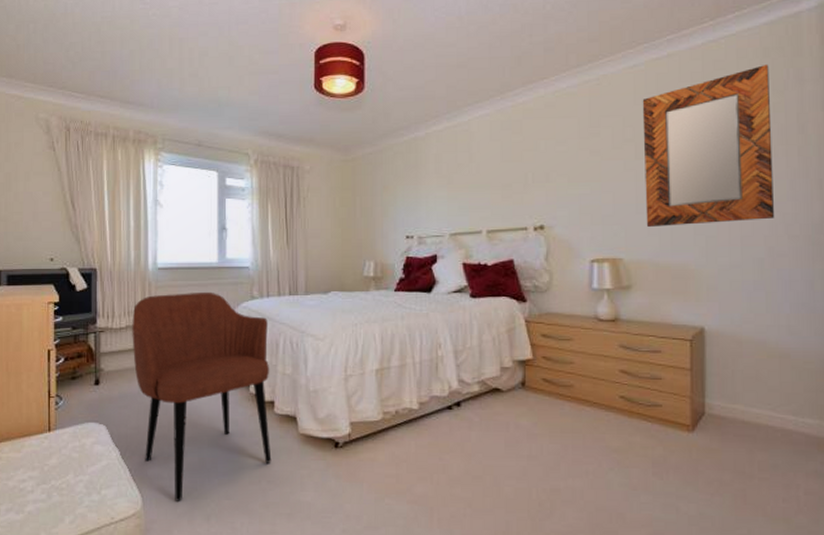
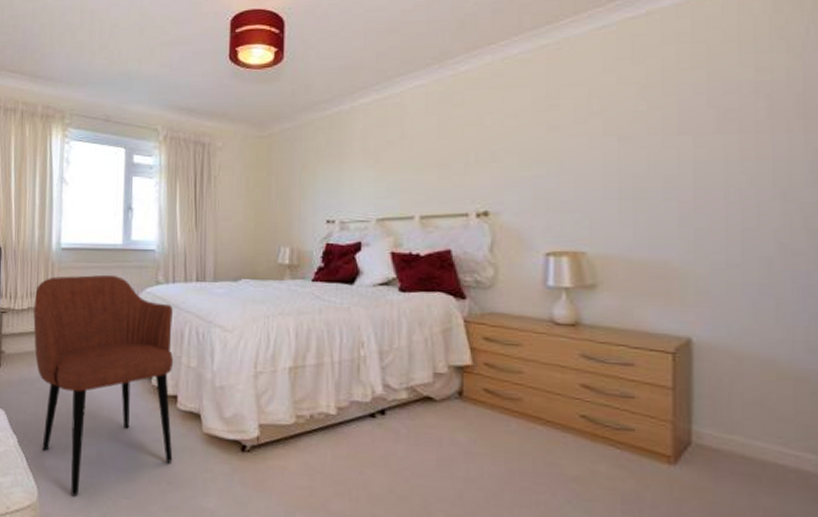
home mirror: present [642,64,774,227] -> none [613,20,787,216]

